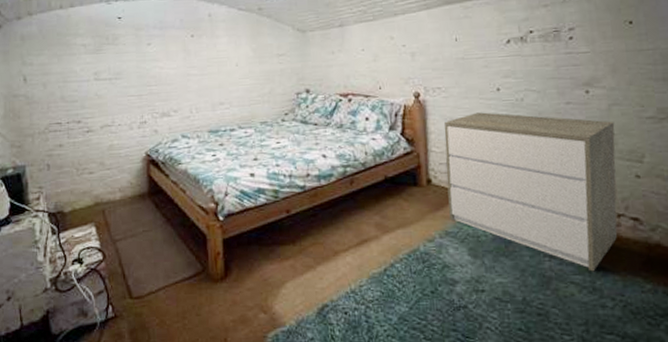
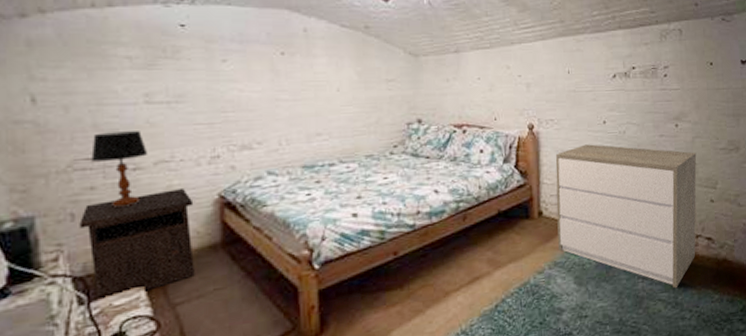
nightstand: none [53,147,129,231] -> present [79,187,195,299]
table lamp: none [60,102,97,161] -> present [91,131,148,207]

